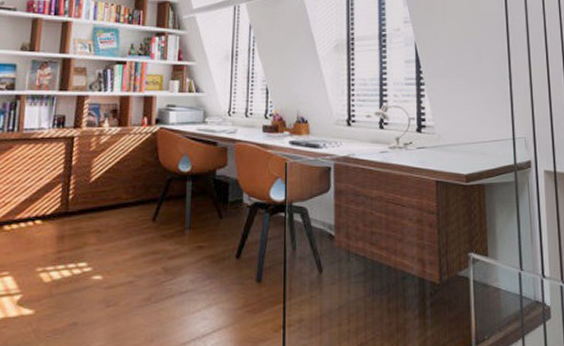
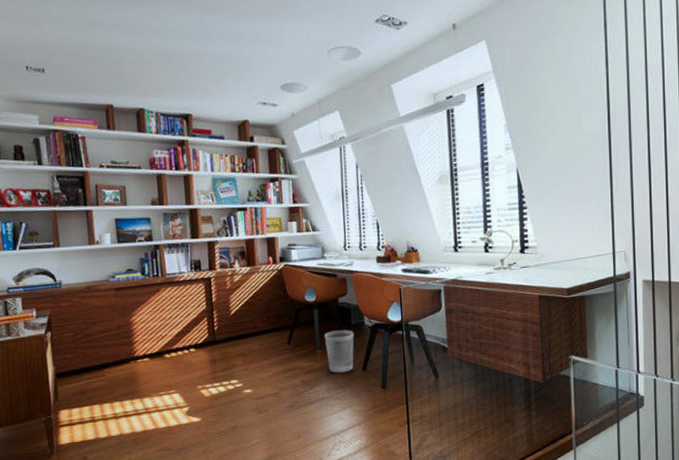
wastebasket: none [195,208,230,260] -> present [324,330,354,373]

